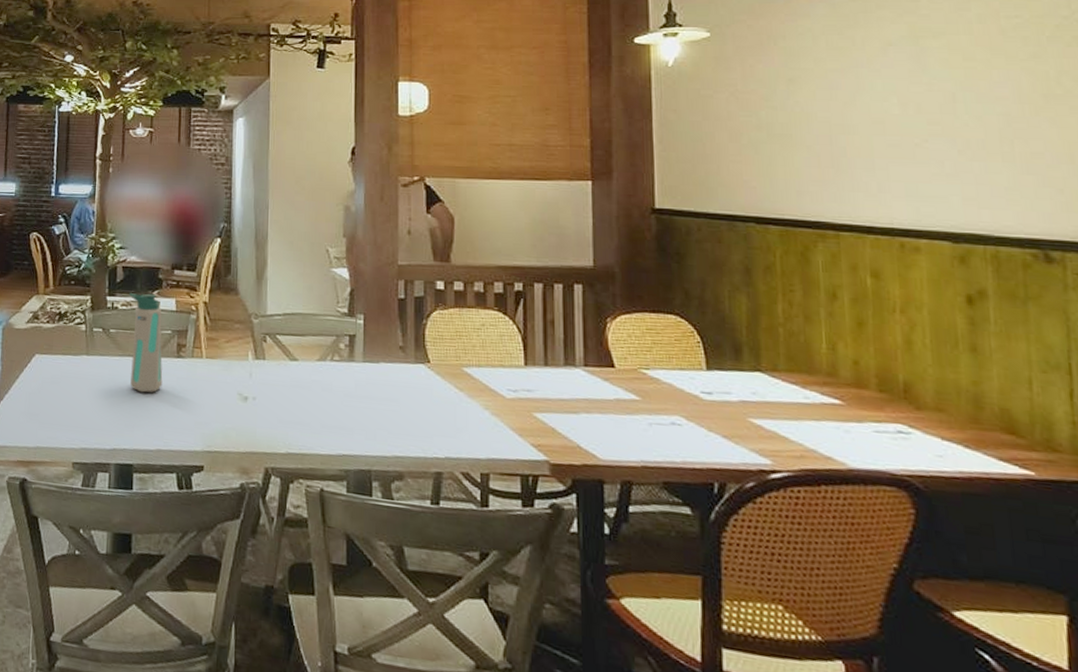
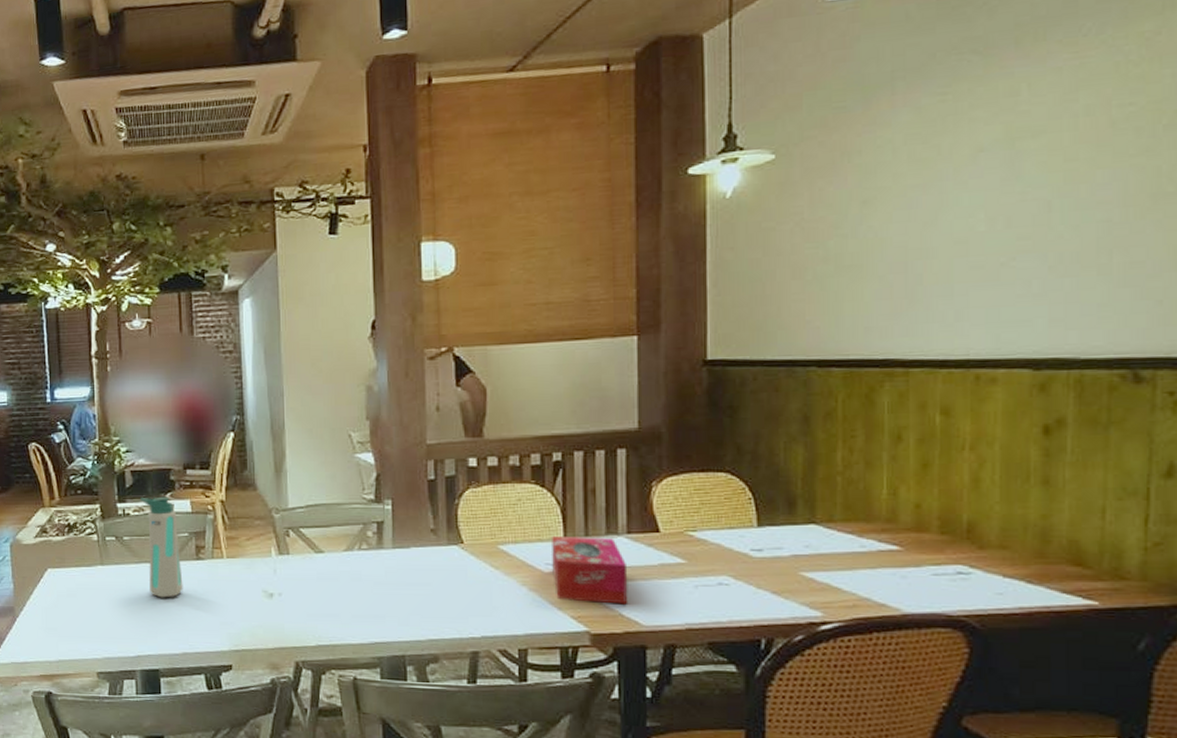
tissue box: none [513,362,586,437] -> present [552,535,628,605]

